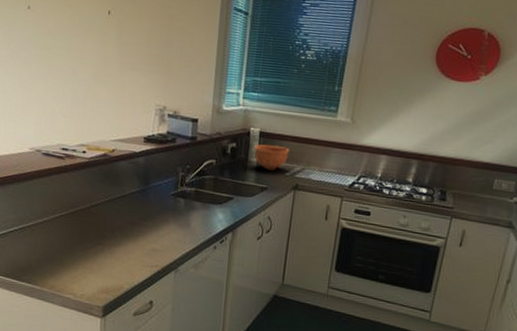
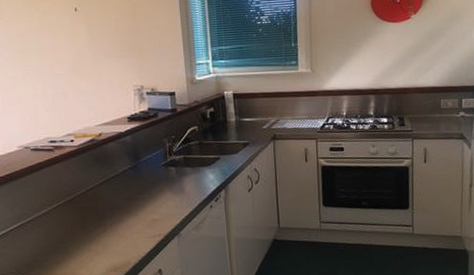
bowl: present [254,144,290,171] -> none [230,103,263,127]

